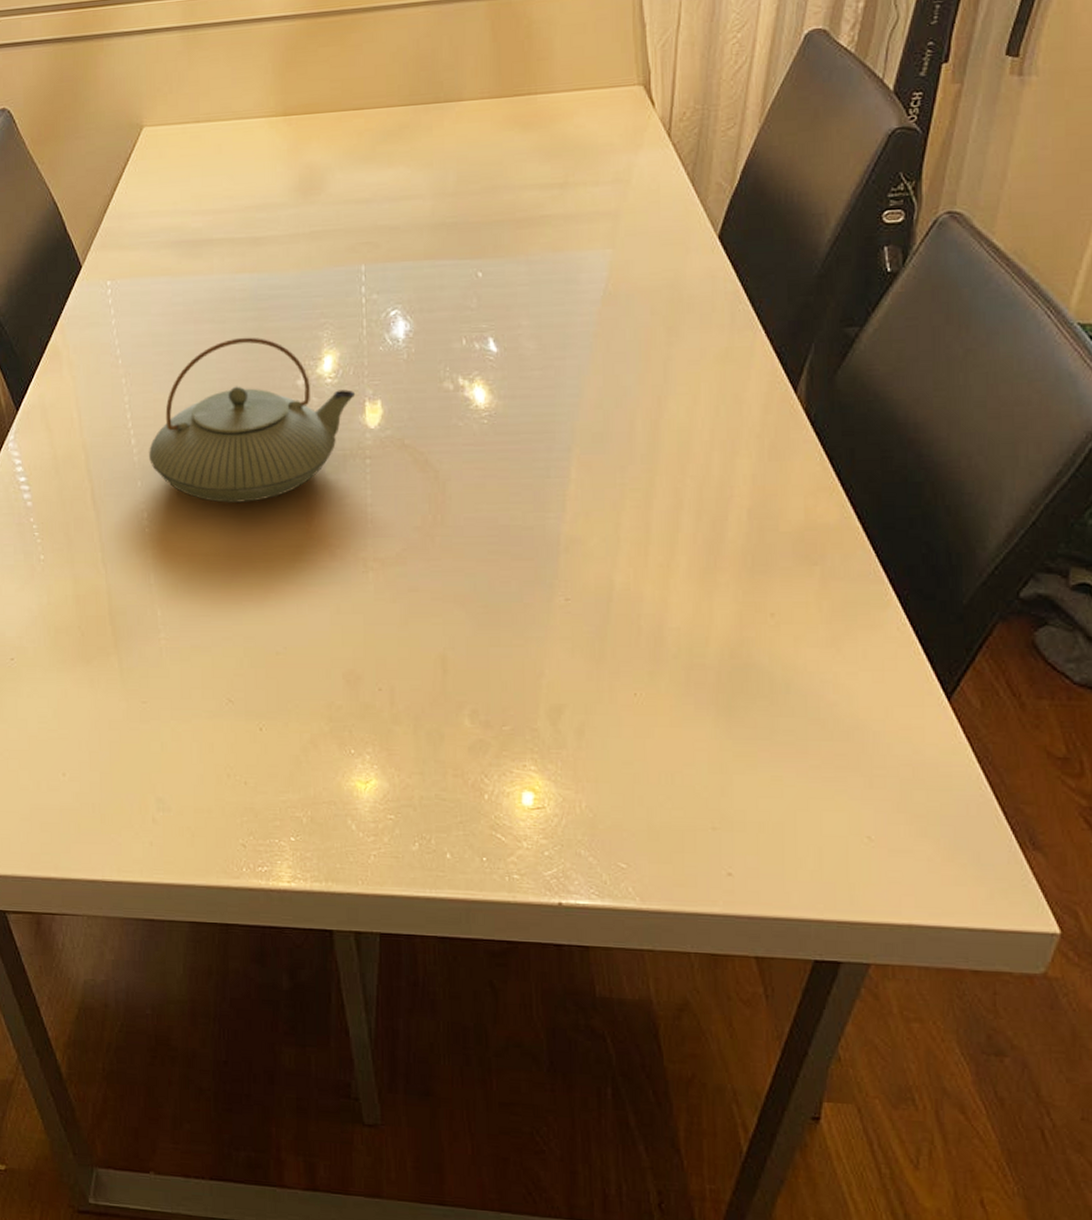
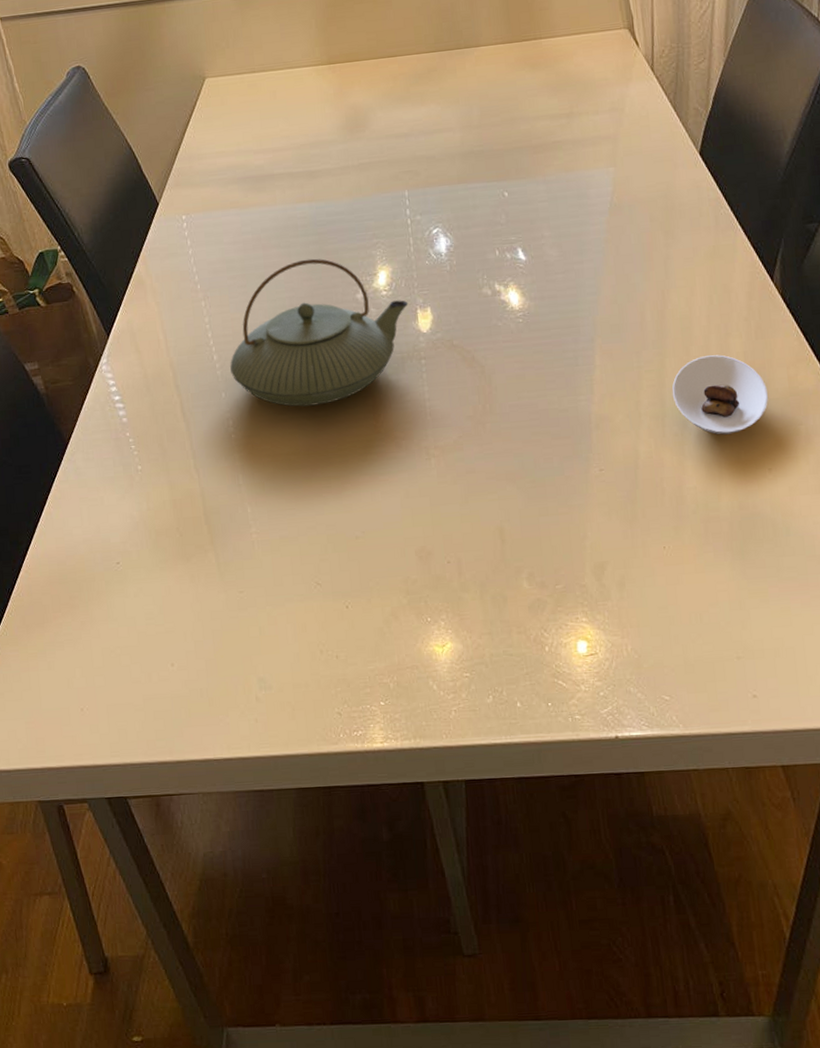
saucer: none [660,476,777,570] -> present [672,354,768,435]

